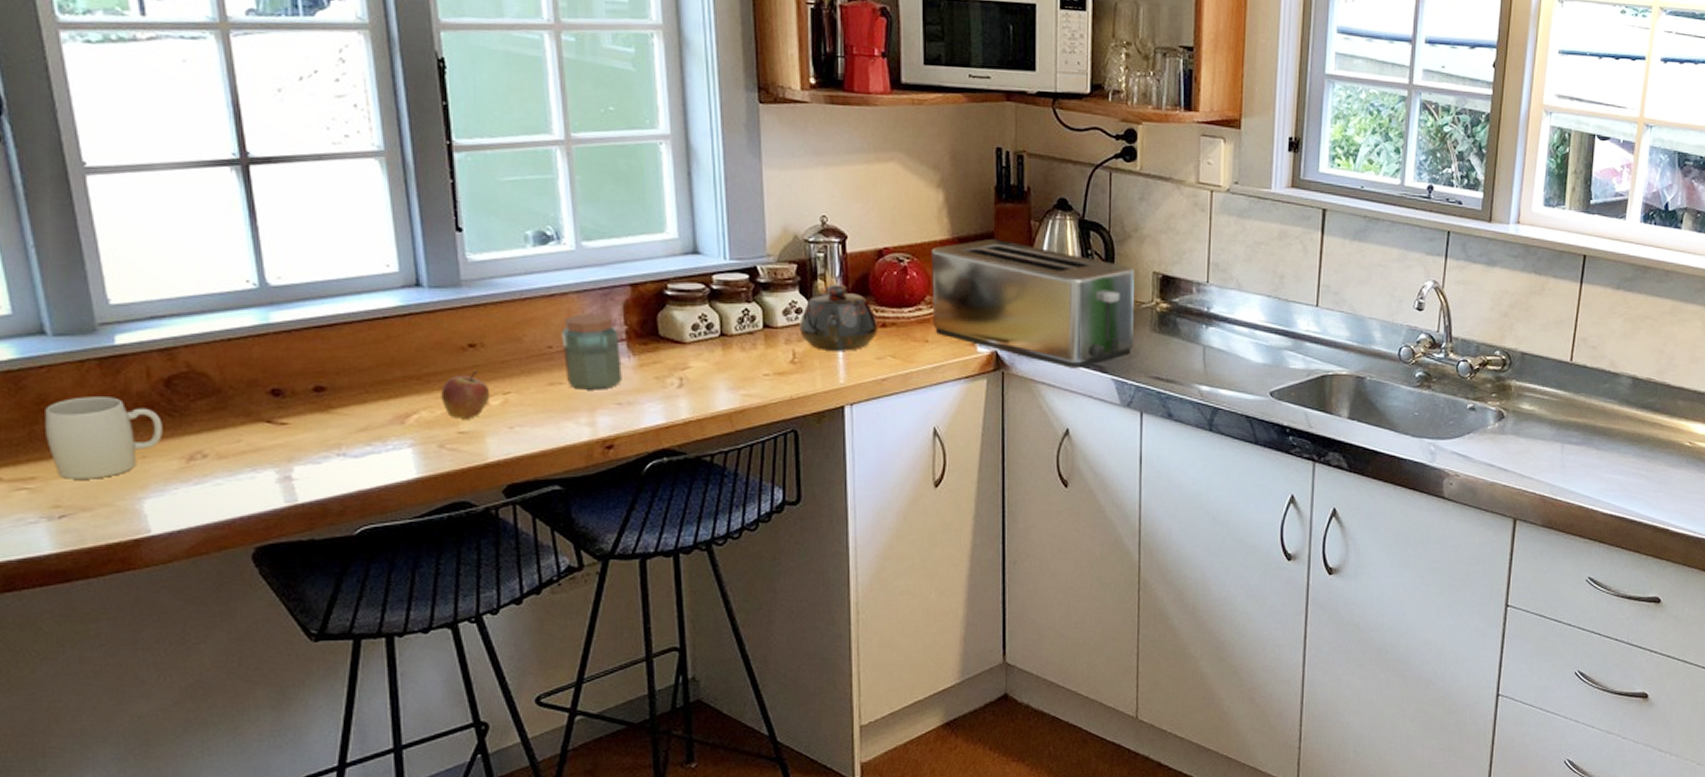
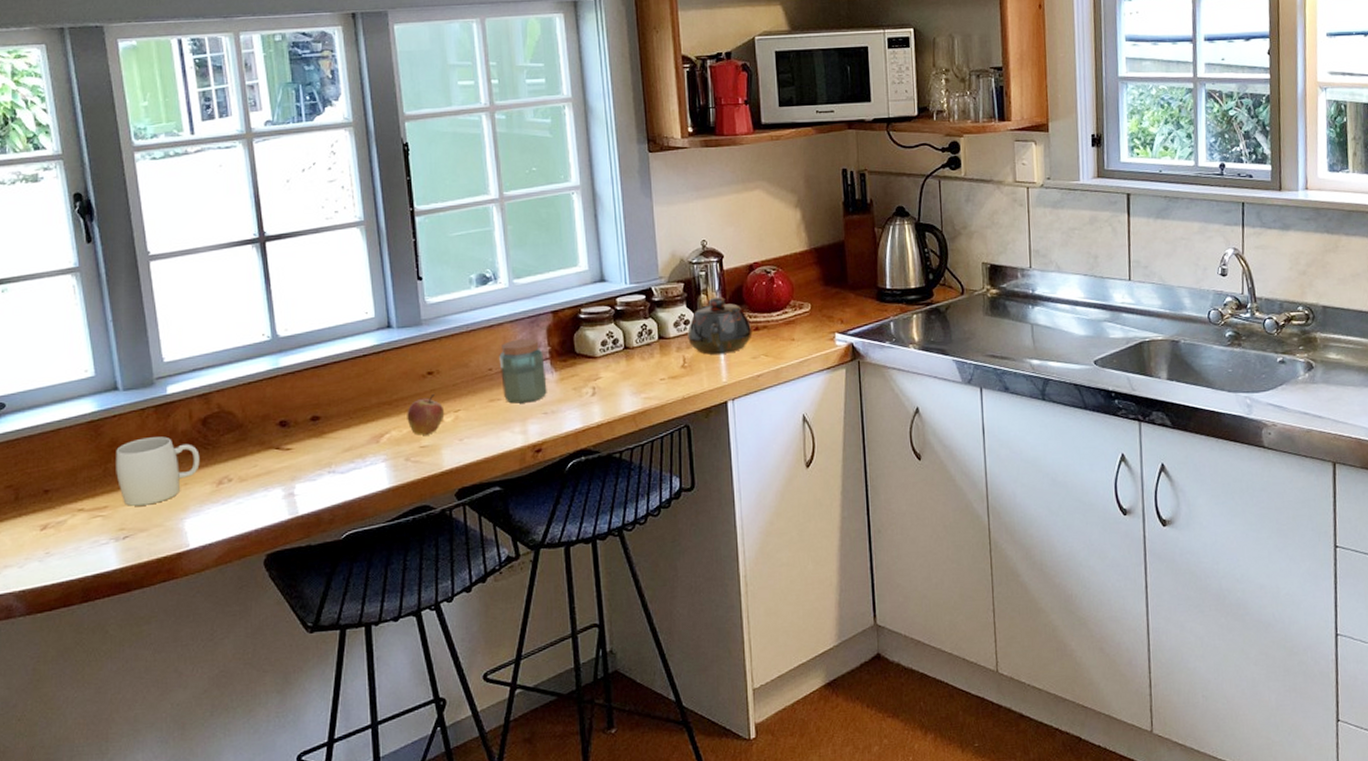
toaster: present [930,238,1136,369] -> none [792,246,970,354]

